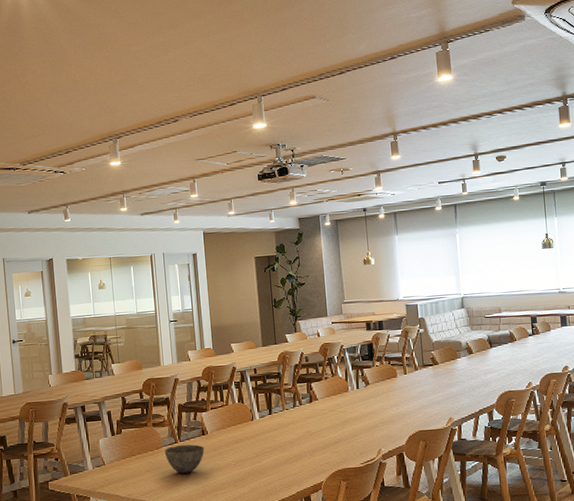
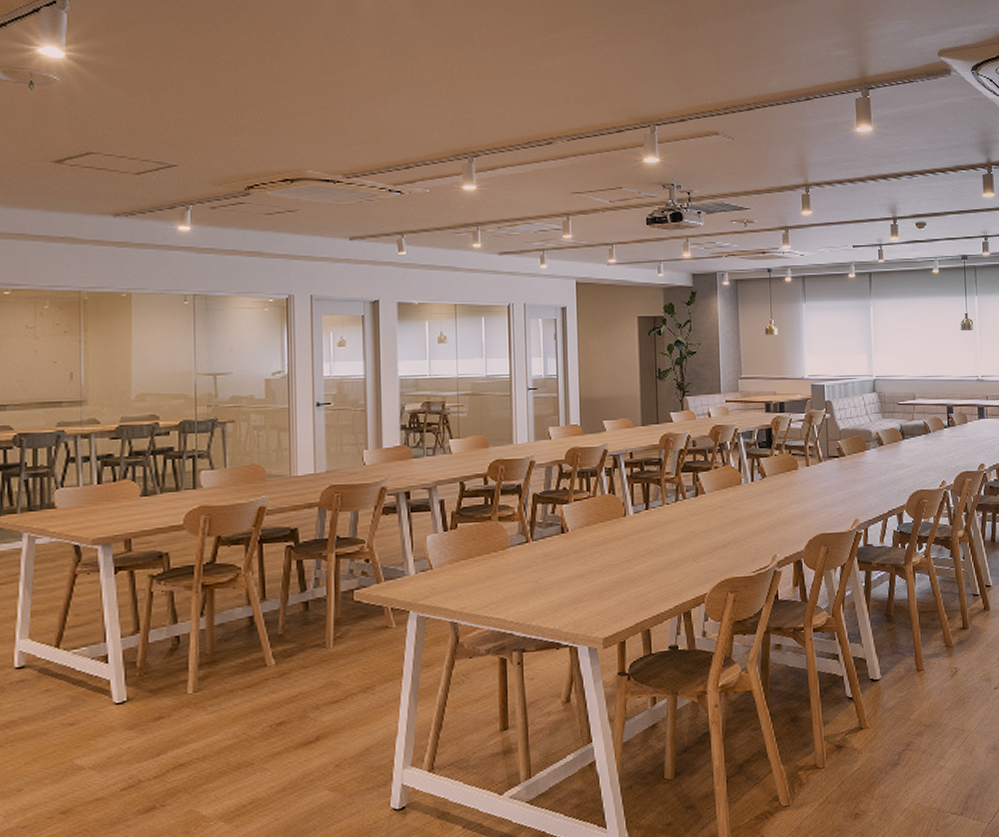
bowl: present [164,444,205,474] -> none [511,544,563,581]

